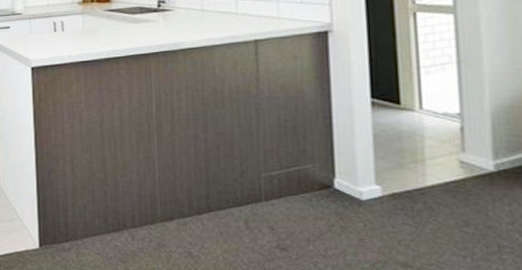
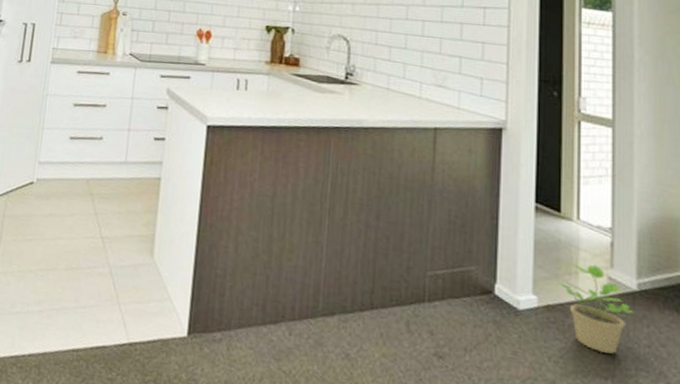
potted plant: none [403,151,492,234] -> present [558,263,634,354]

